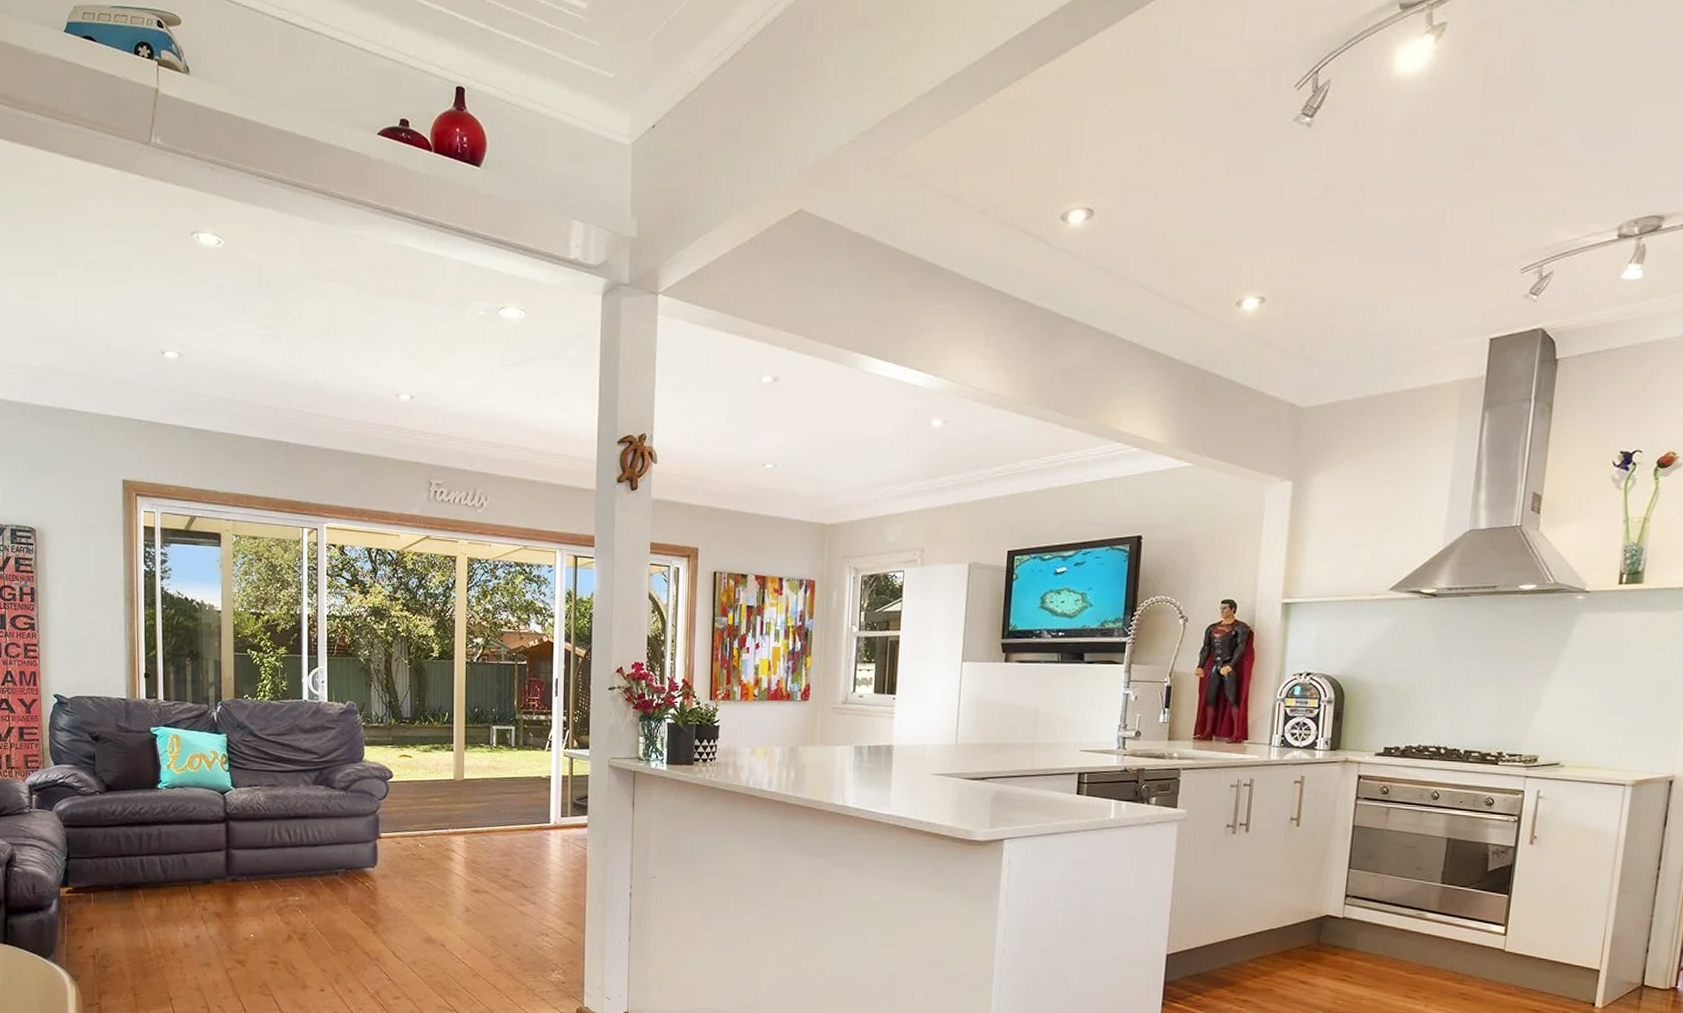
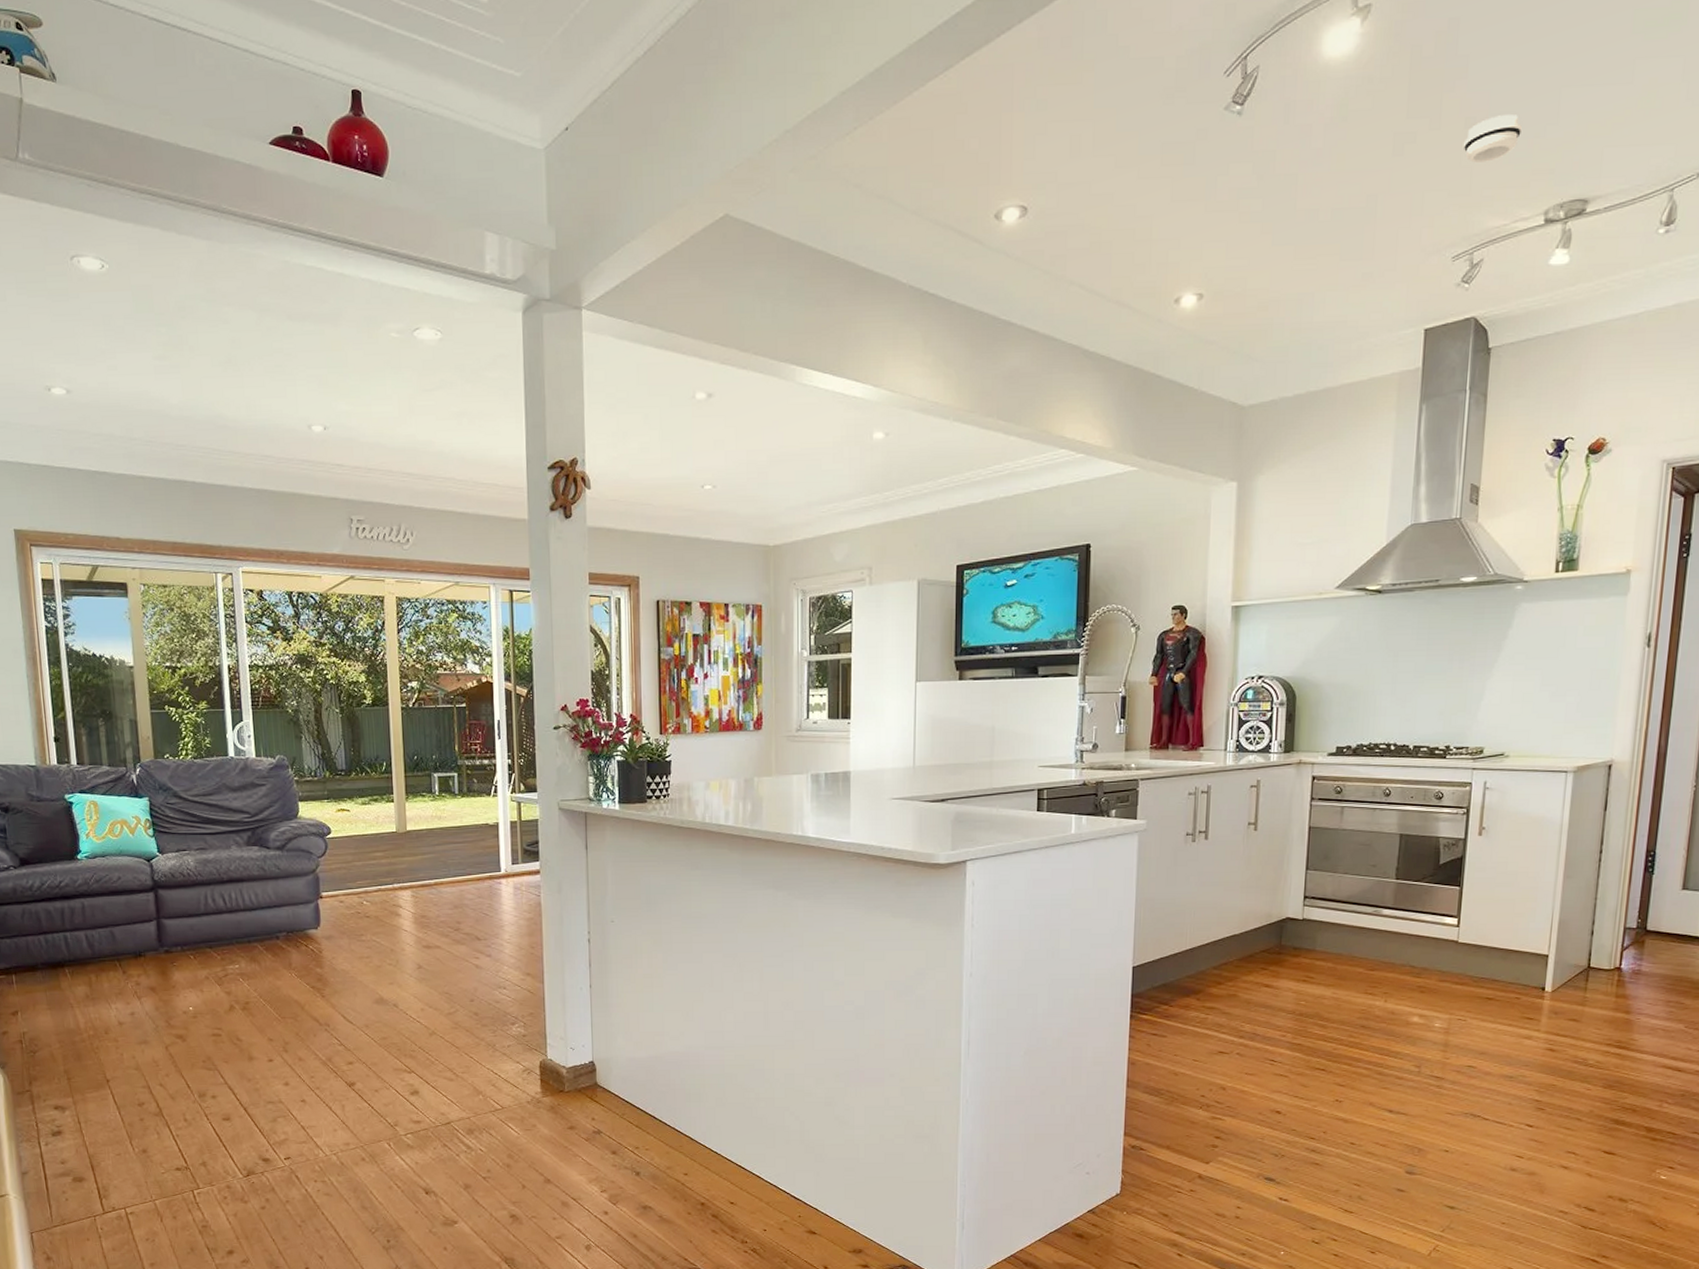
smoke detector: none [1535,132,1597,177] -> present [1463,115,1522,163]

